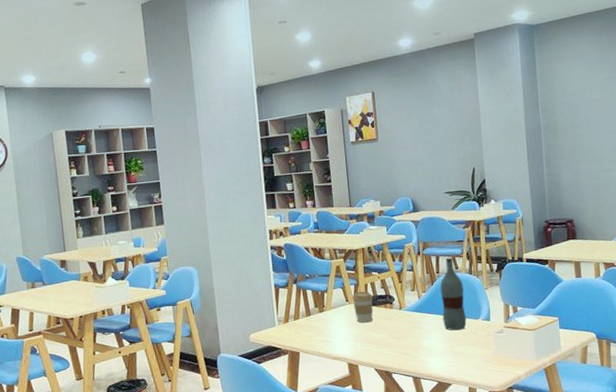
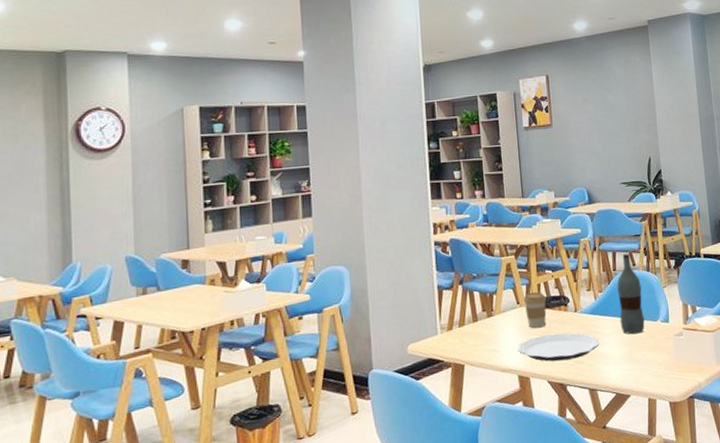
plate: none [347,327,423,352] -> present [518,332,600,362]

